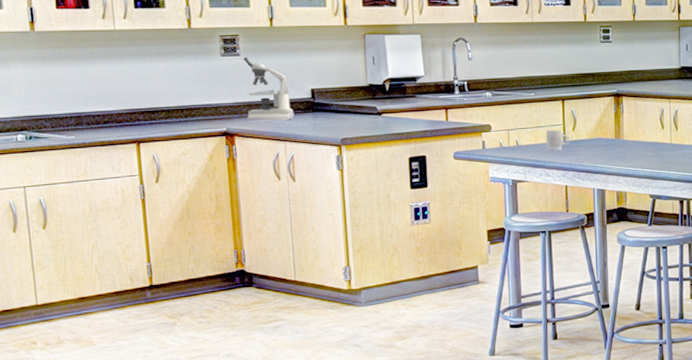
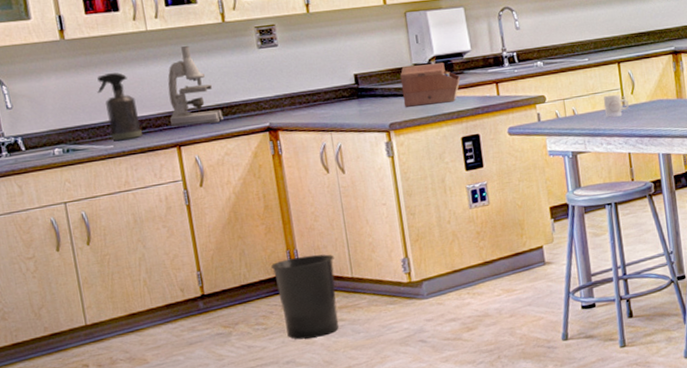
spray bottle: none [63,67,104,132] -> present [97,72,142,141]
microscope: none [131,48,183,124] -> present [167,46,223,128]
waste bin: none [218,256,280,335] -> present [270,254,340,339]
microscope: present [243,56,295,121] -> none [281,46,339,114]
sewing box: none [354,85,413,124] -> present [399,63,461,107]

